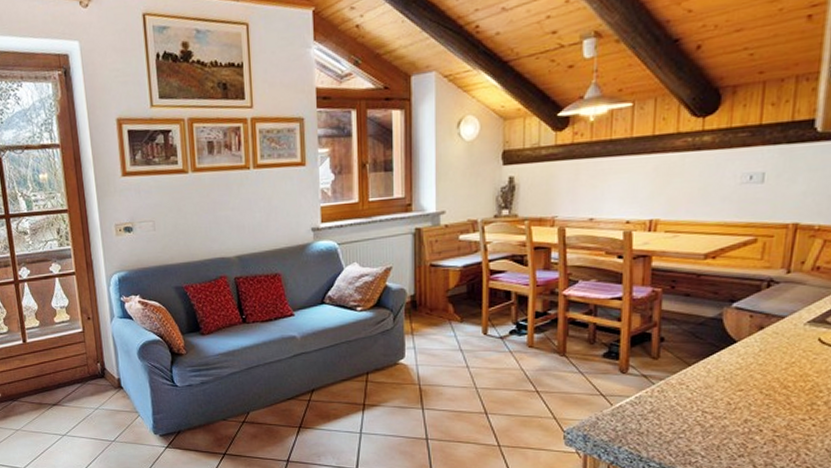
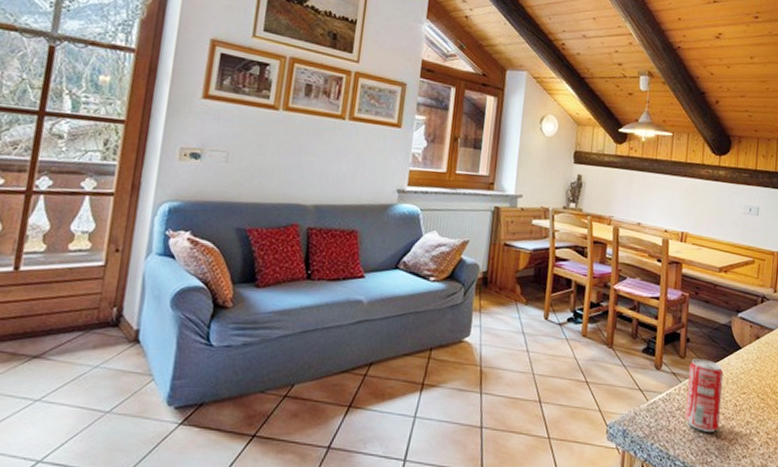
beverage can: none [661,358,712,433] -> present [685,358,724,432]

